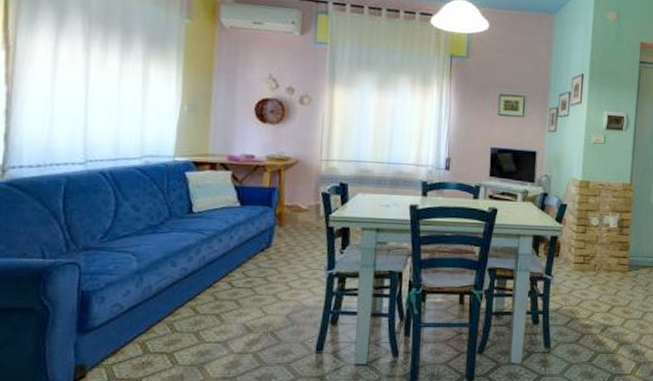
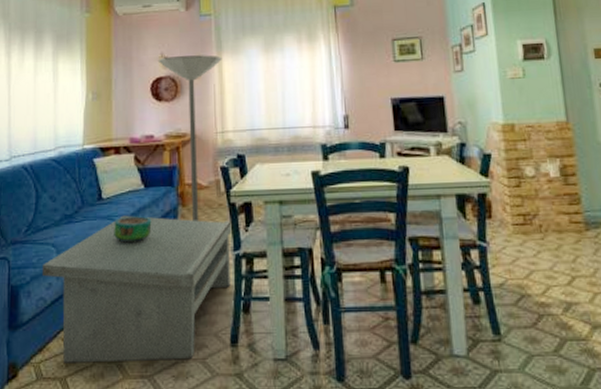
coffee table: none [118,230,328,366] -> present [41,215,232,363]
decorative bowl: none [203,231,246,257] -> present [114,216,152,243]
floor lamp: none [265,79,334,241] -> present [158,55,222,221]

